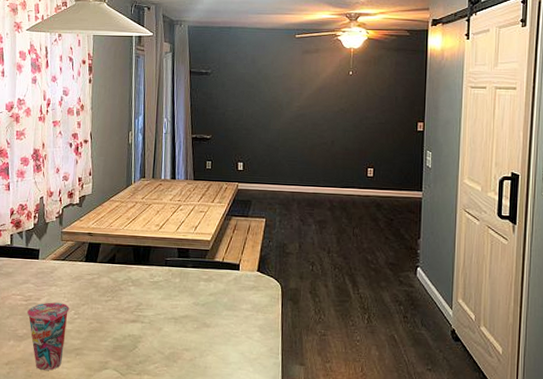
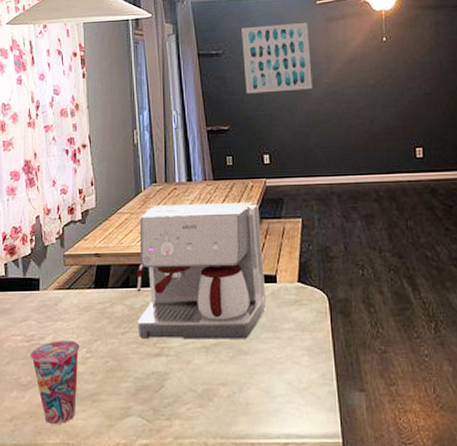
coffee maker: none [119,197,231,314] -> present [137,202,266,340]
wall art: none [228,52,287,111] -> present [242,22,313,94]

